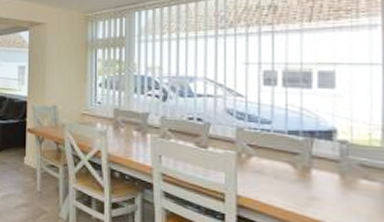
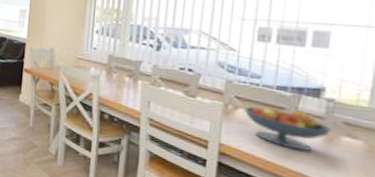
fruit bowl: none [257,153,347,198] -> present [243,106,331,152]

